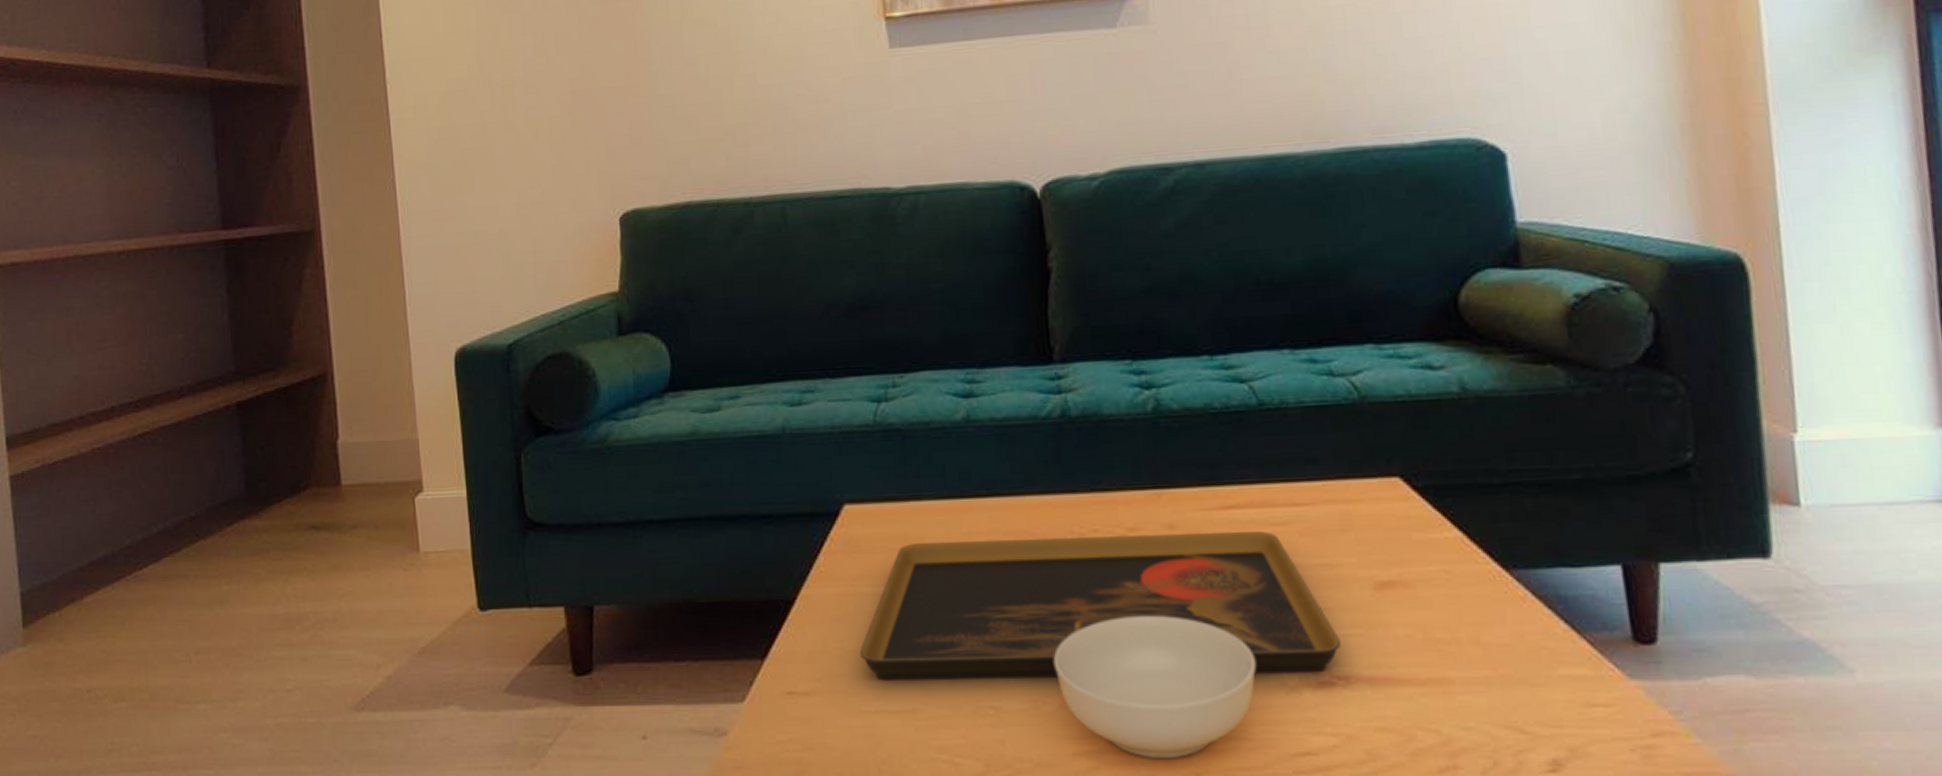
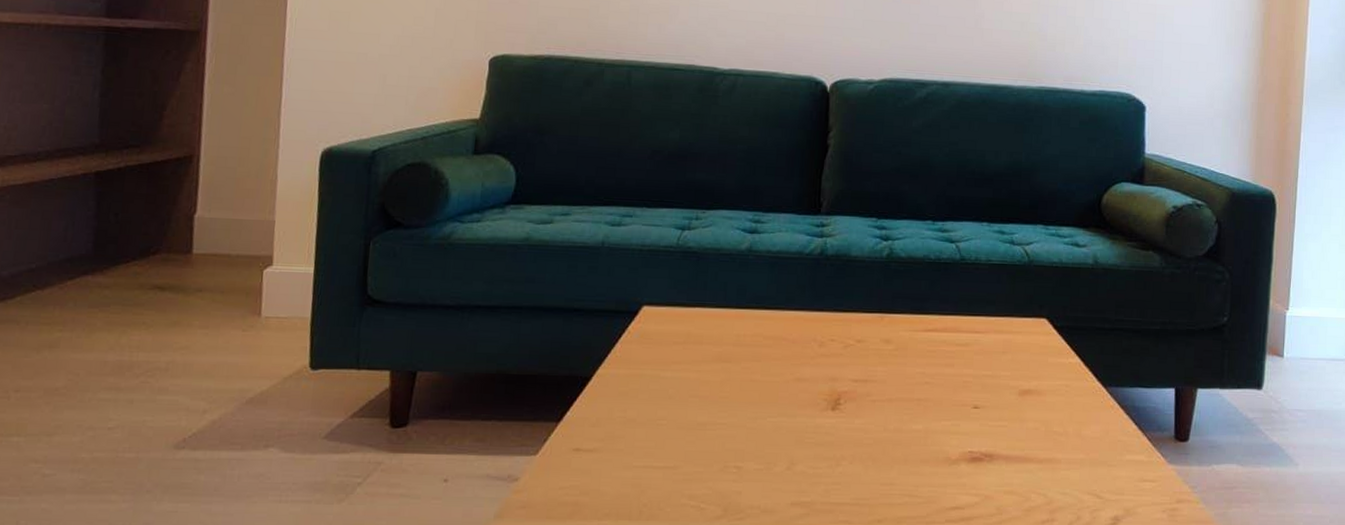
decorative tray: present [859,530,1341,681] -> none [638,340,991,450]
bowl: present [1053,615,1257,760] -> none [787,404,932,509]

